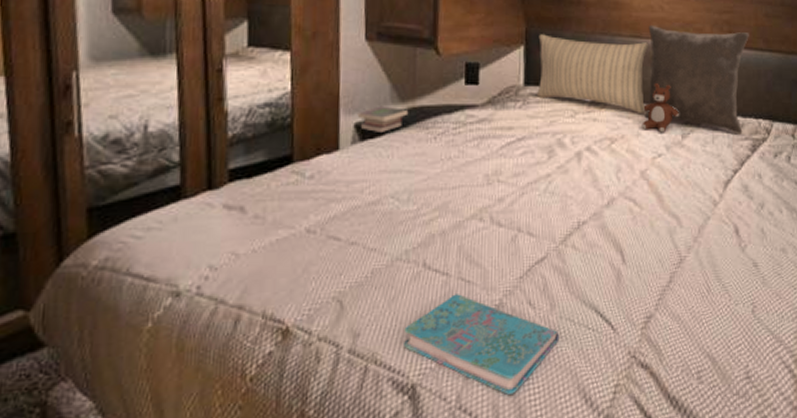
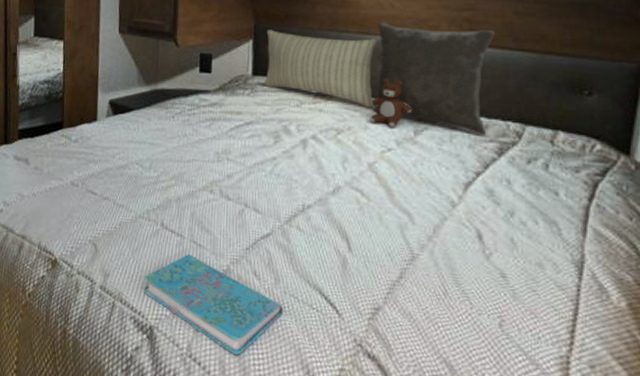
books: present [357,106,409,134] -> none [111,87,152,110]

